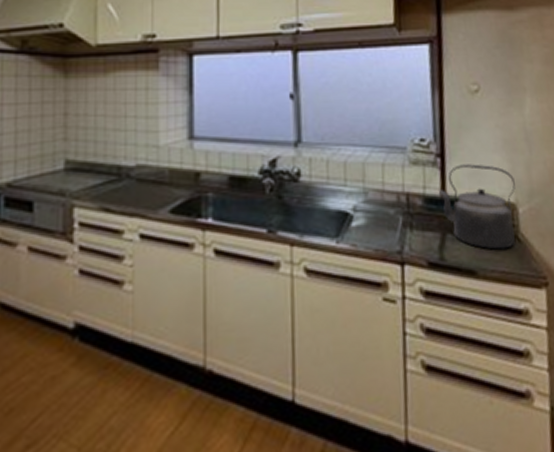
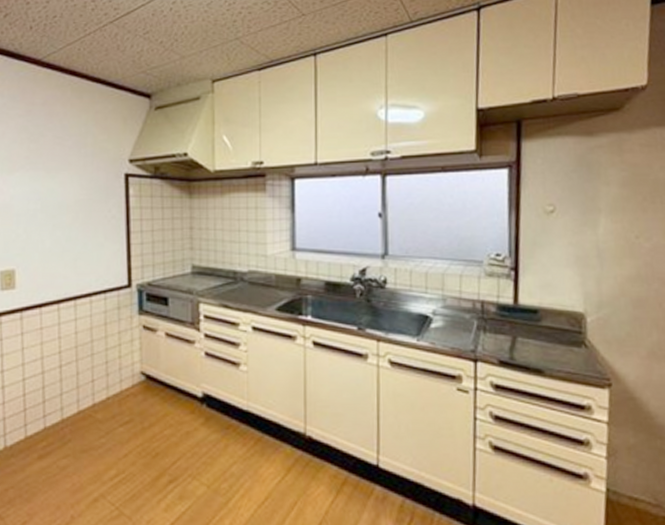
kettle: present [438,164,515,250] -> none [511,277,585,353]

